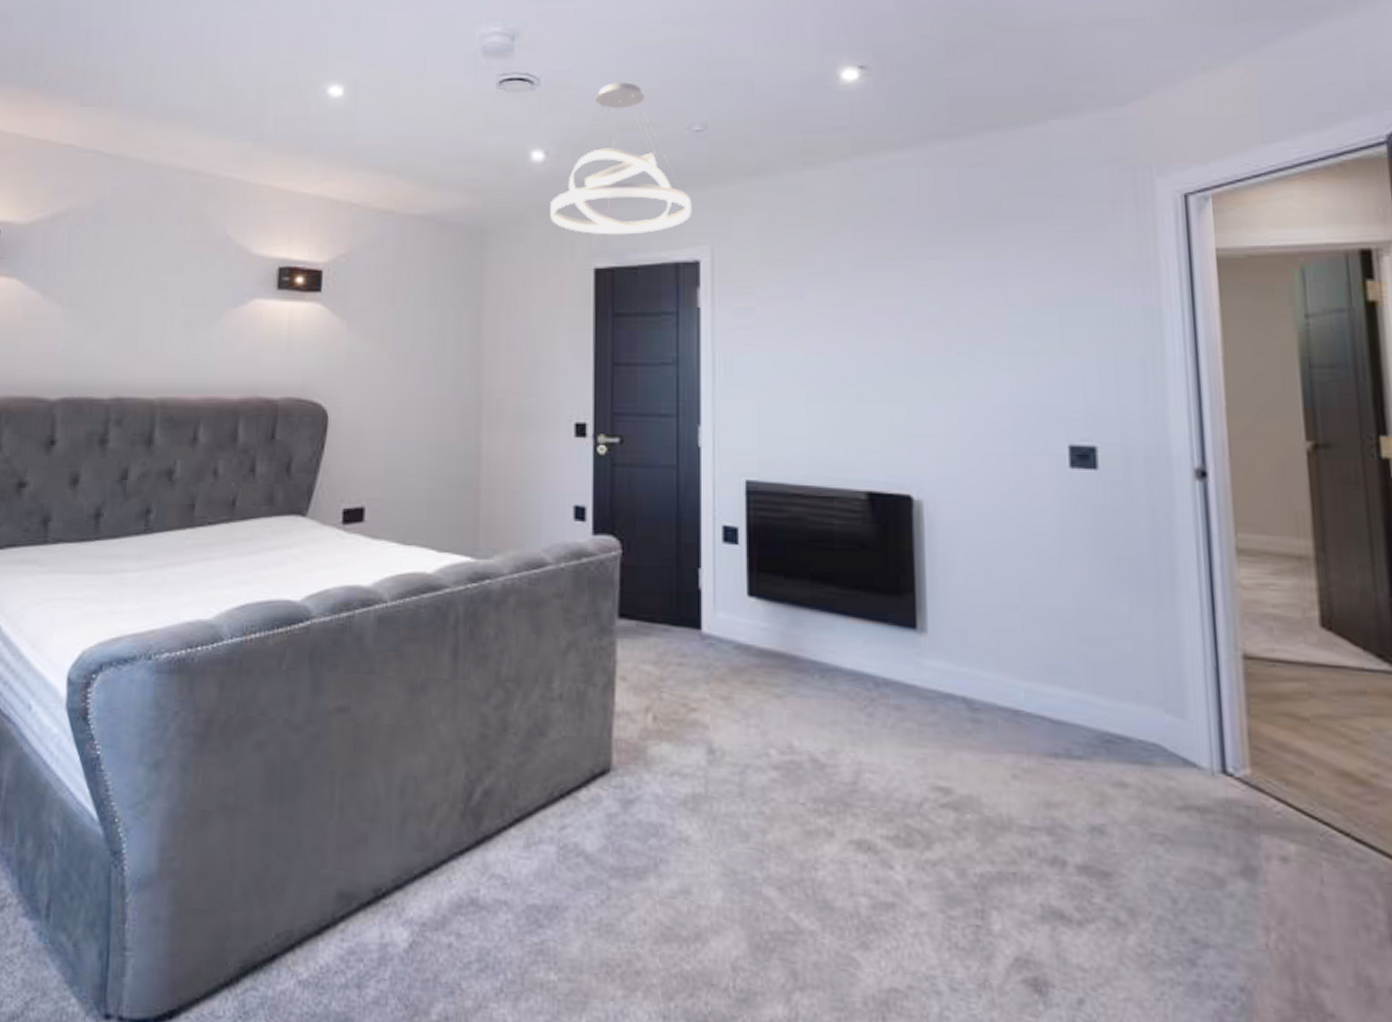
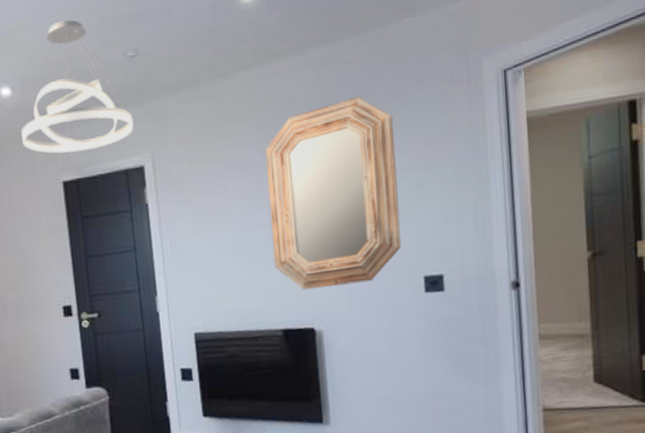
home mirror: none [859,206,1038,444] -> present [265,96,401,290]

